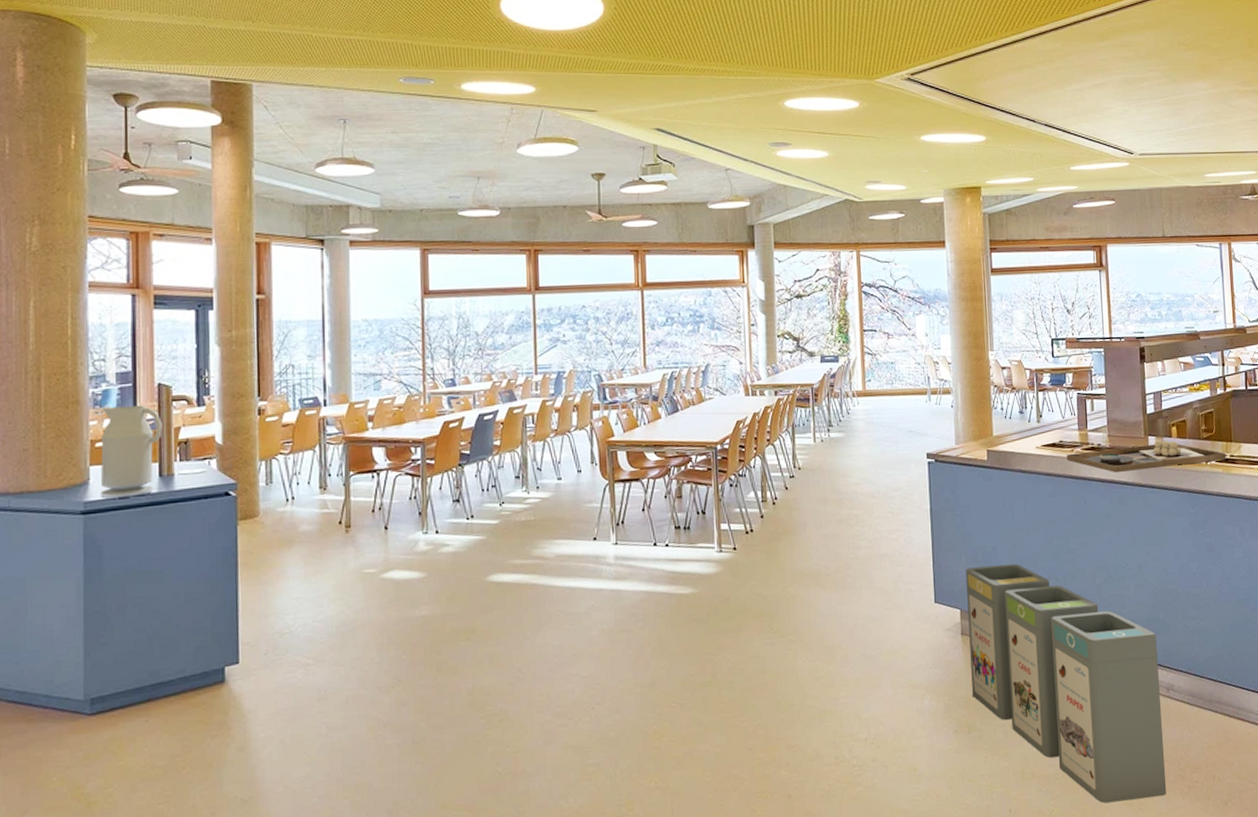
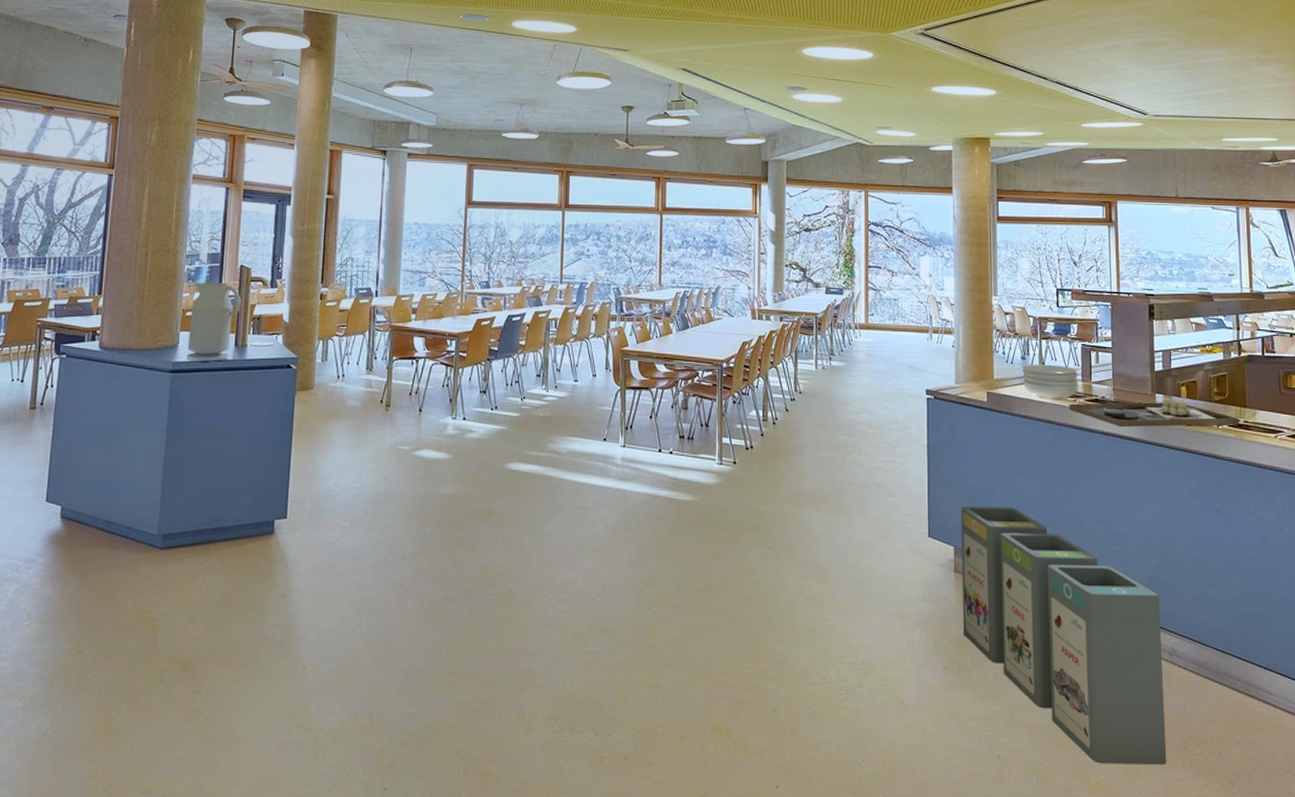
bowl: none [1020,416,1075,452] -> present [1022,364,1078,399]

